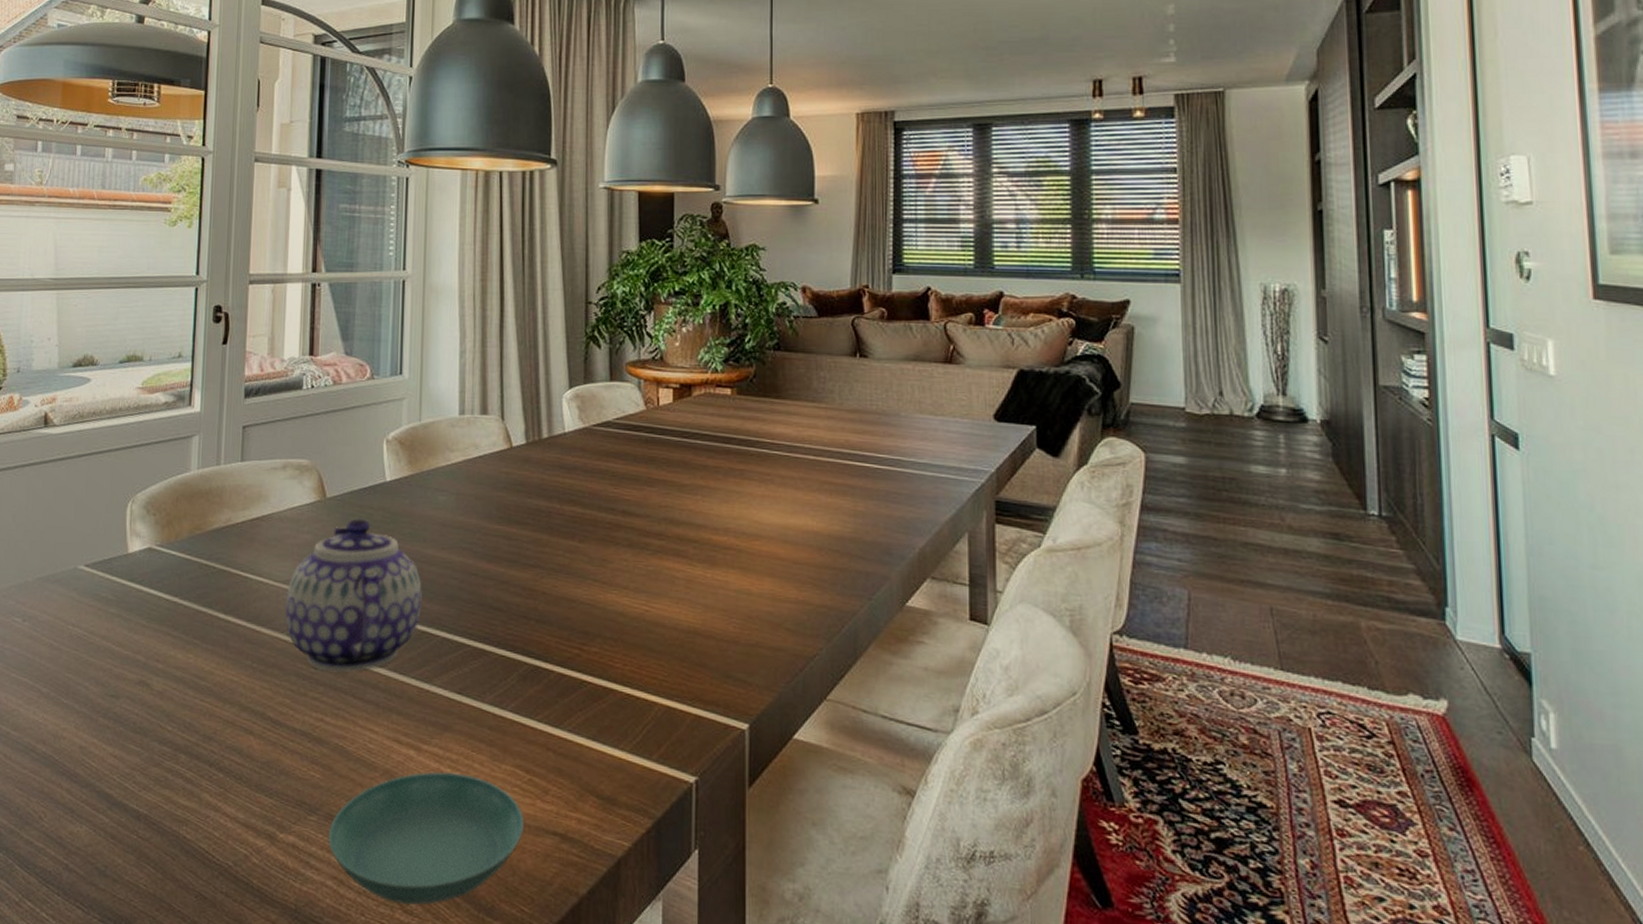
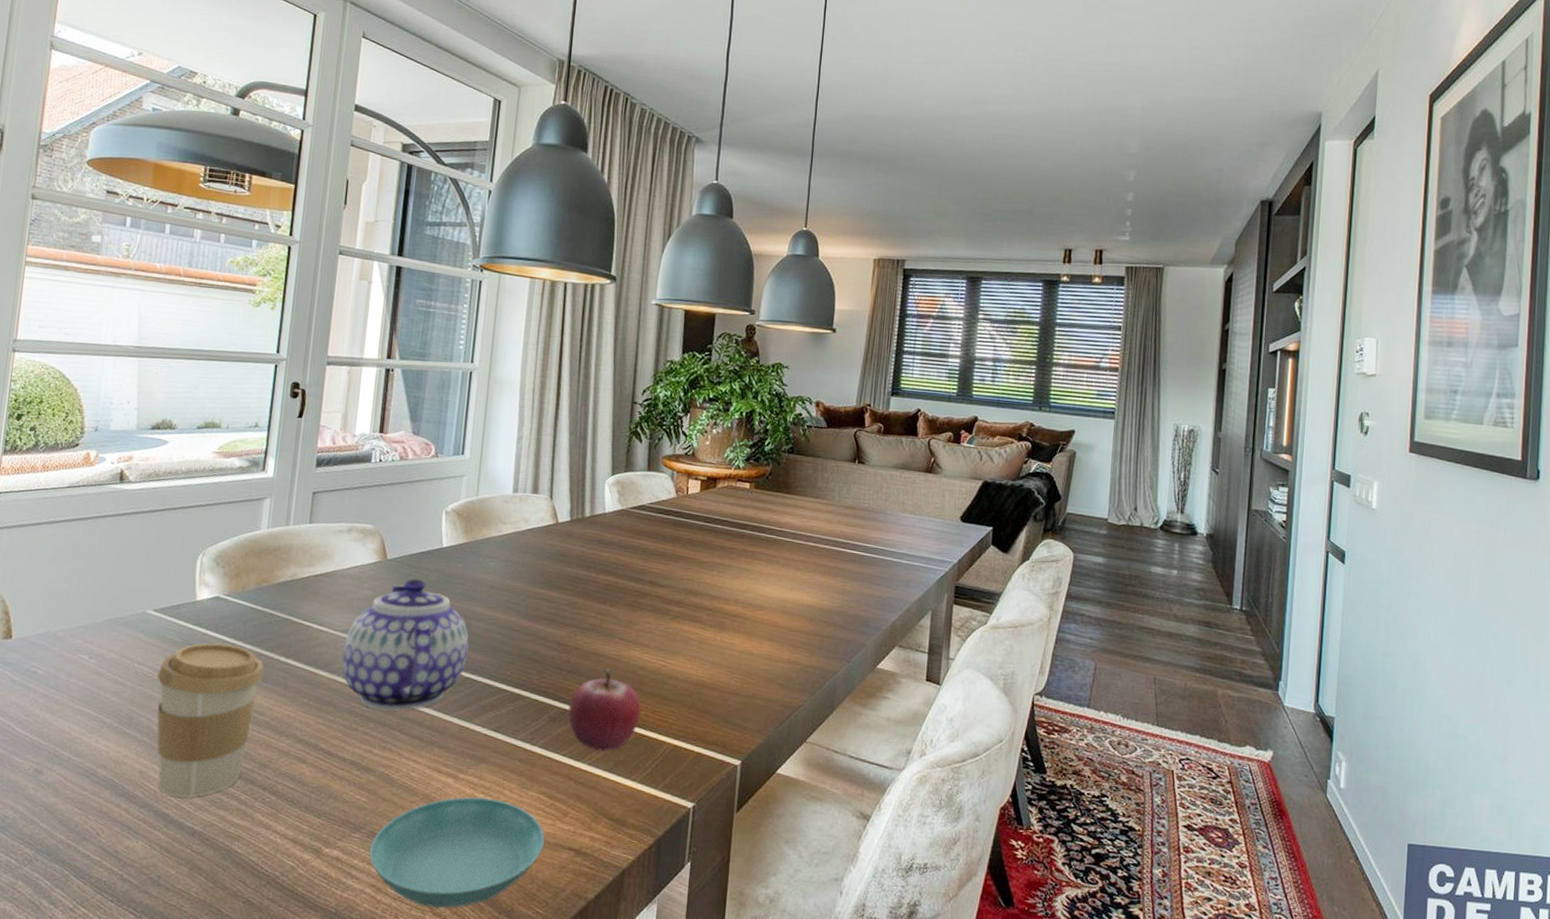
coffee cup: none [92,600,203,775] -> present [157,643,264,797]
fruit: none [540,617,625,715] -> present [568,669,642,751]

